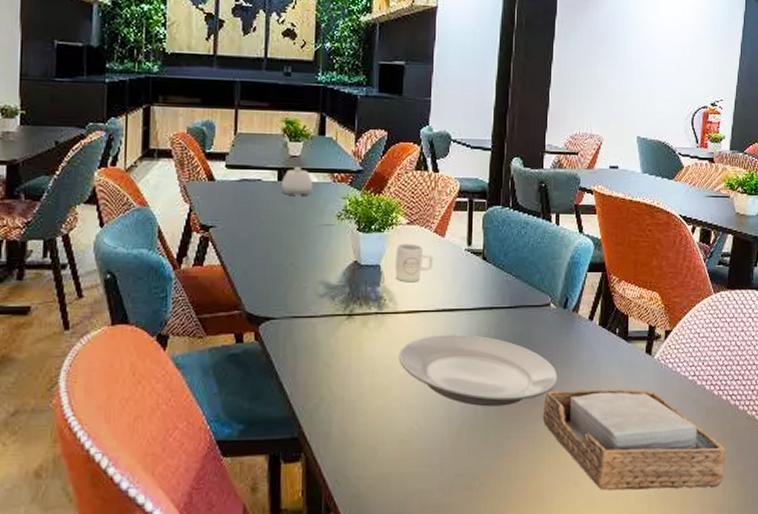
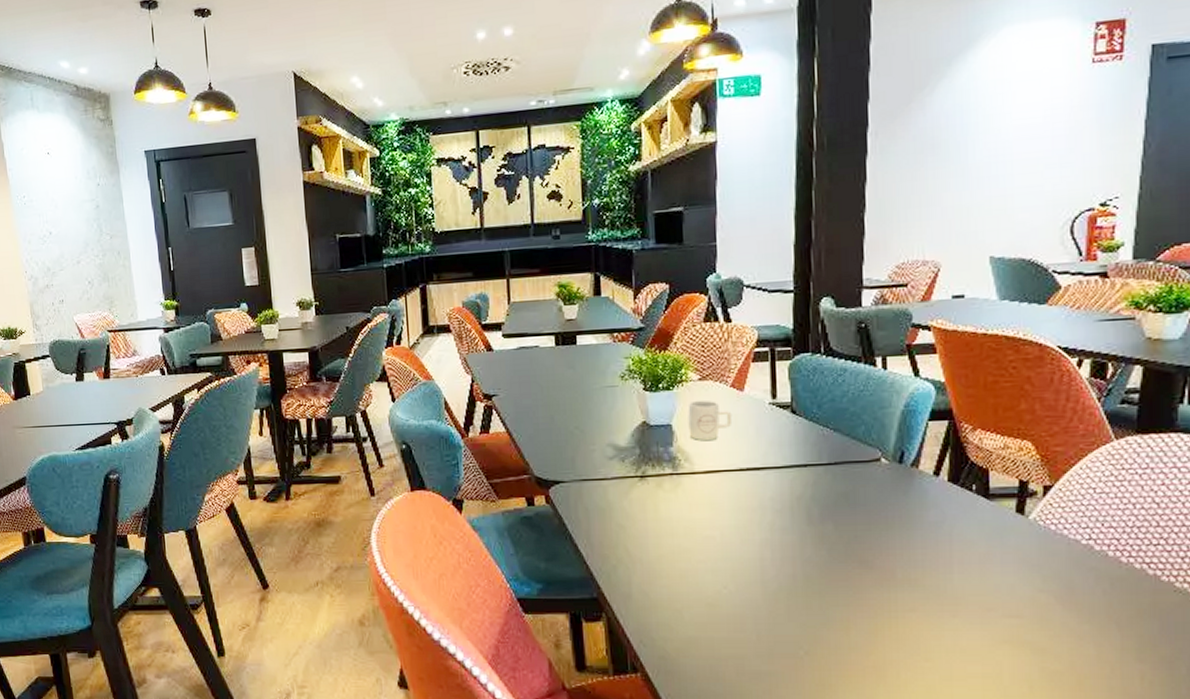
sugar bowl: present [280,166,314,195] -> none [558,329,593,359]
plate: present [398,334,558,407] -> none [699,494,896,572]
napkin holder: present [542,389,725,491] -> none [878,554,1142,673]

